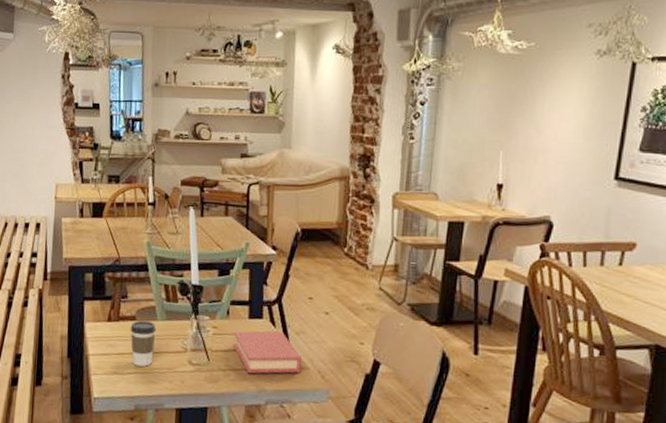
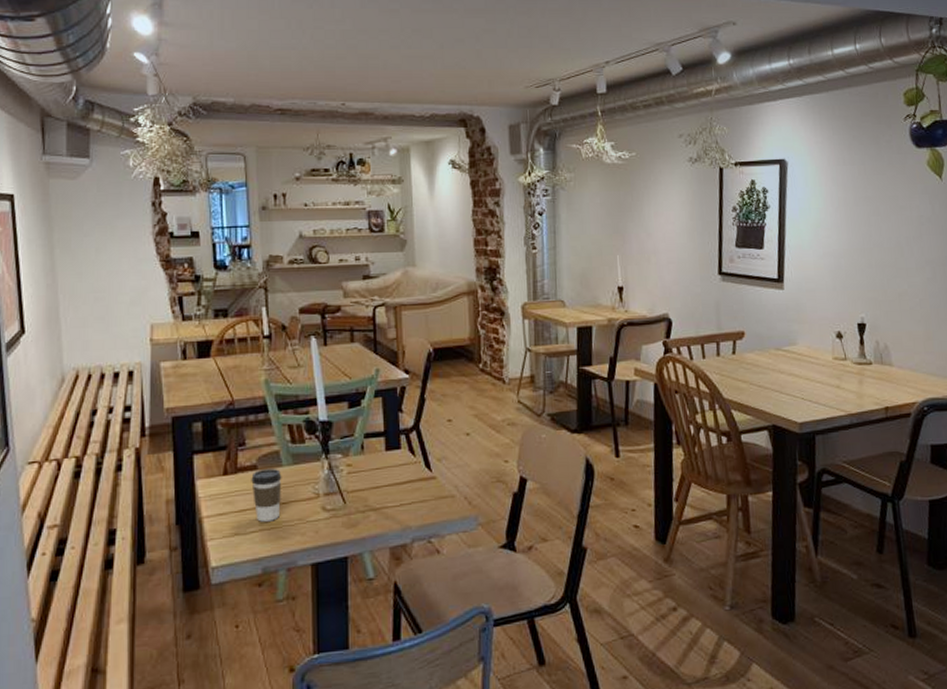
book: present [233,331,301,374] -> none [370,460,446,512]

